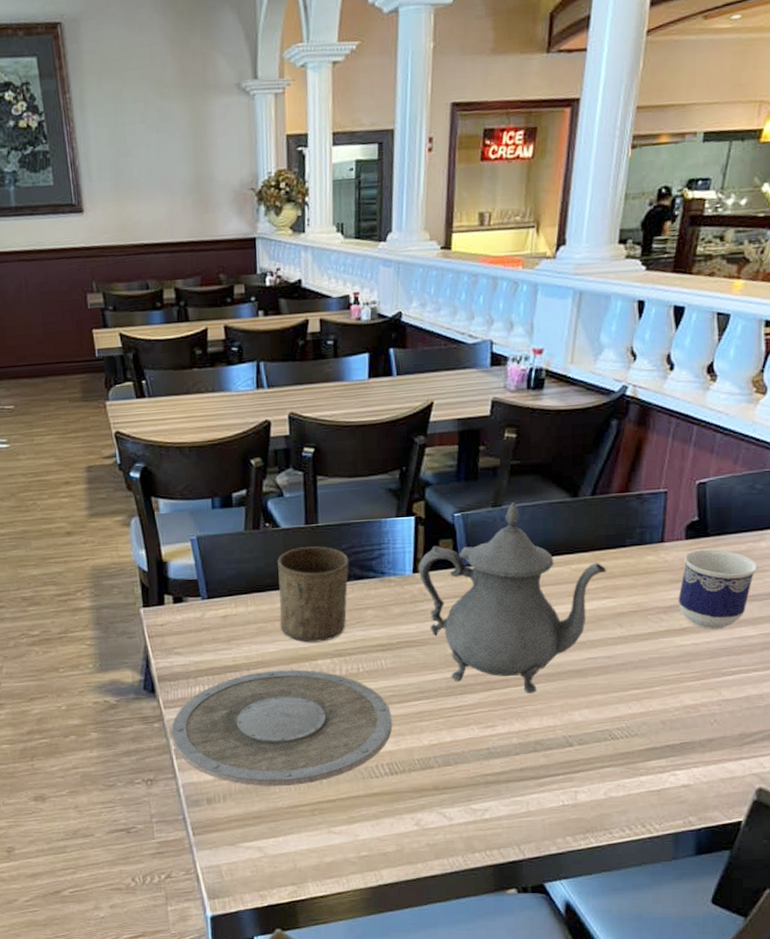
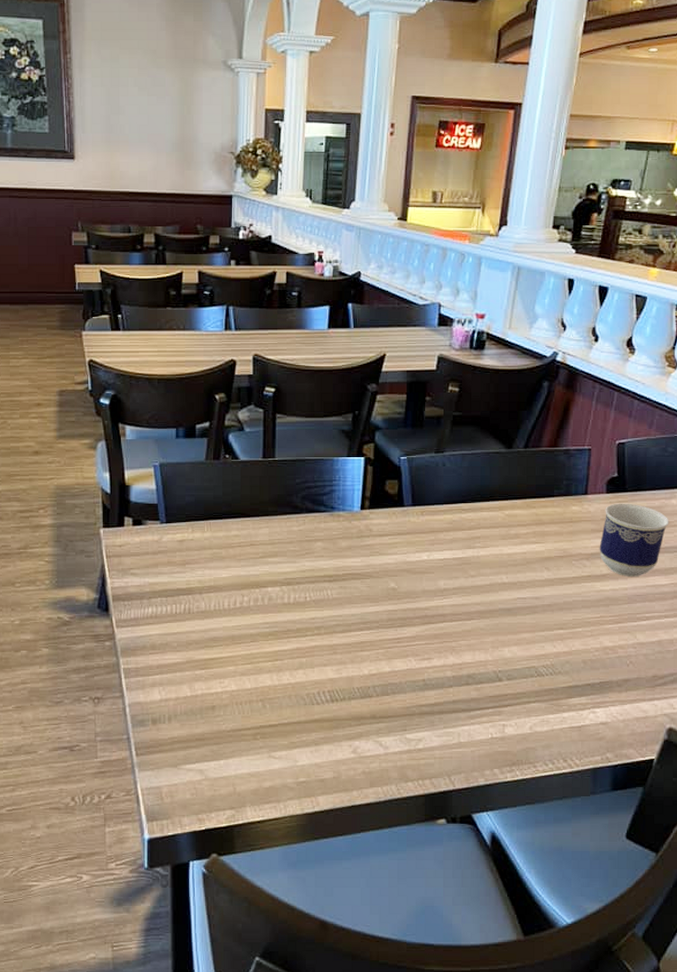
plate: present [172,669,393,787] -> none [123,595,335,710]
cup: present [277,546,349,643] -> none [234,479,302,570]
teapot: present [419,503,607,693] -> none [366,450,537,628]

